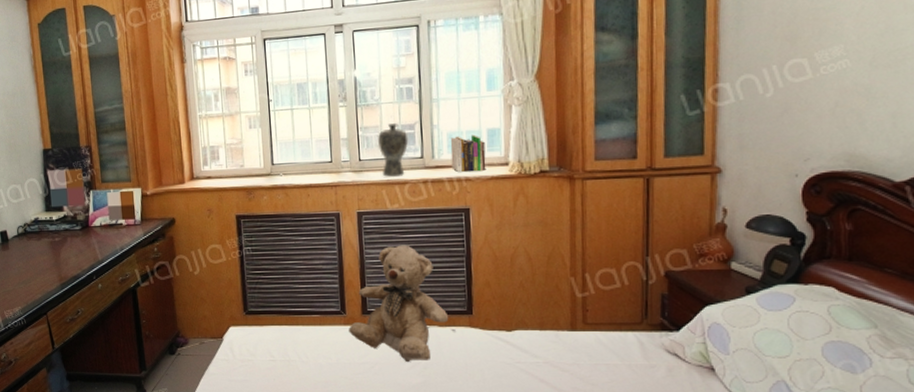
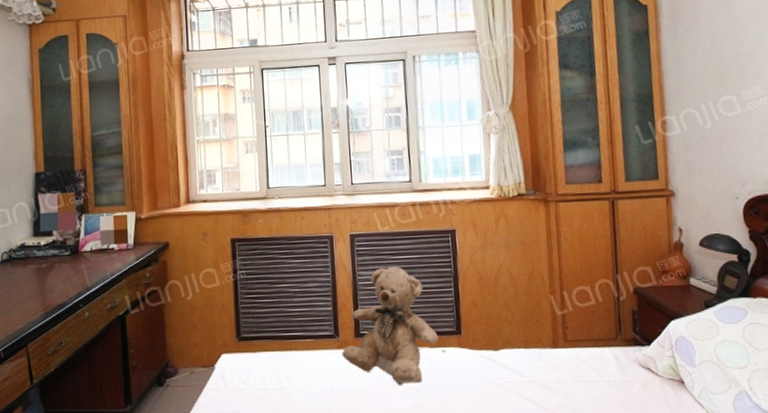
vase: present [377,123,409,178] -> none [368,149,398,201]
books: present [450,134,486,172] -> none [436,160,469,196]

